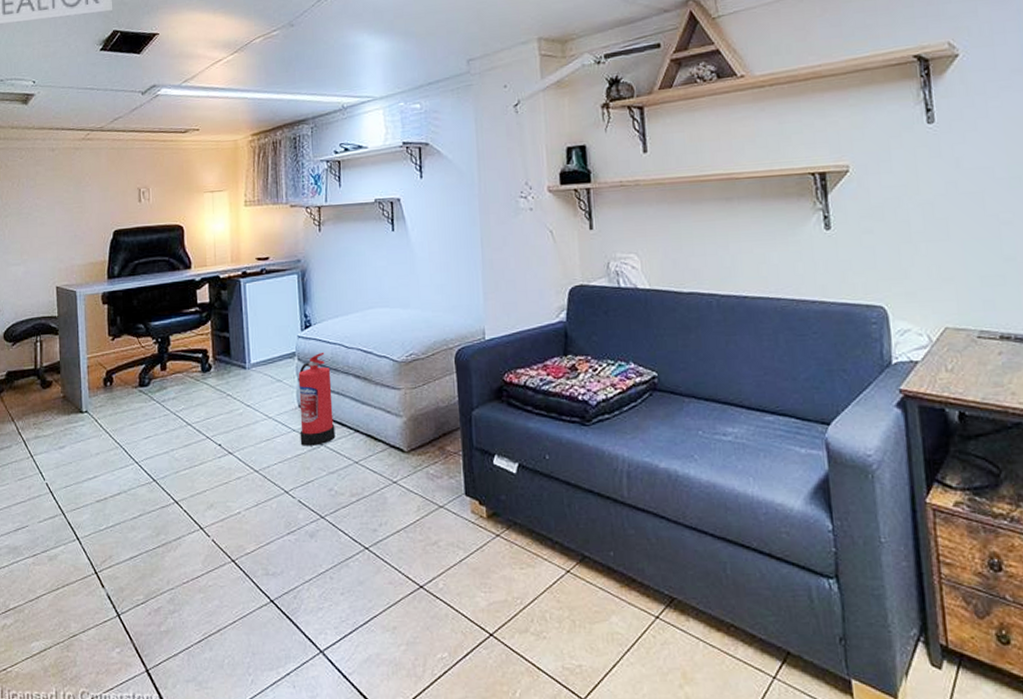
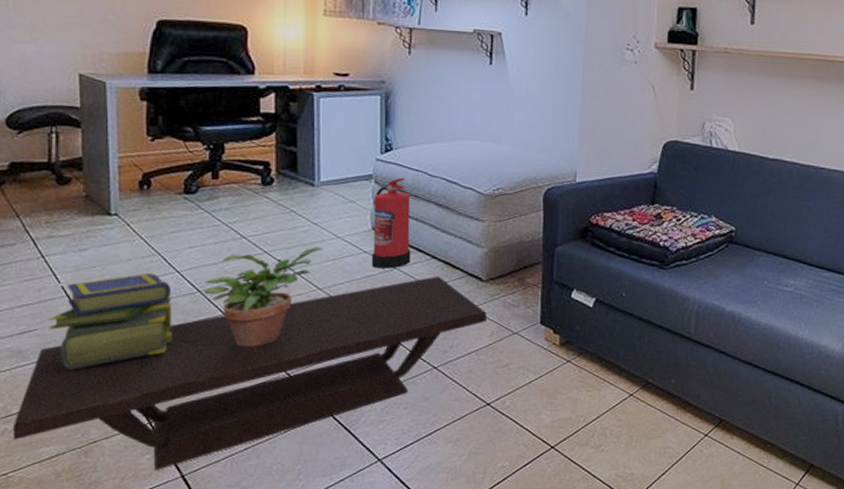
coffee table: none [10,450,412,665] -> present [12,276,487,471]
stack of books: none [37,465,134,564] -> present [49,272,172,370]
potted plant: none [157,429,257,534] -> present [203,247,323,347]

